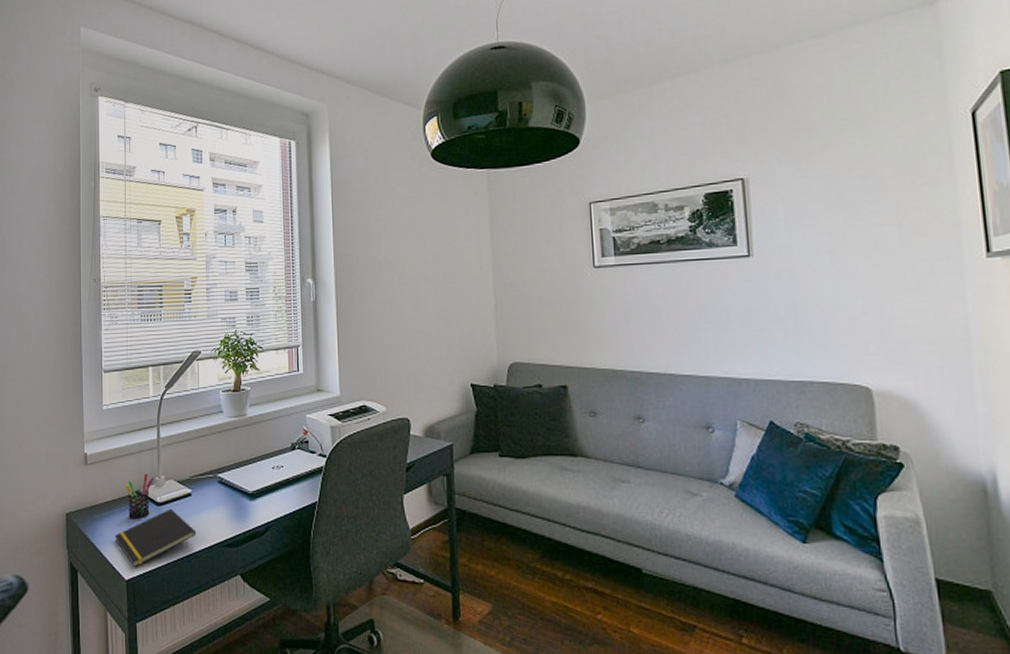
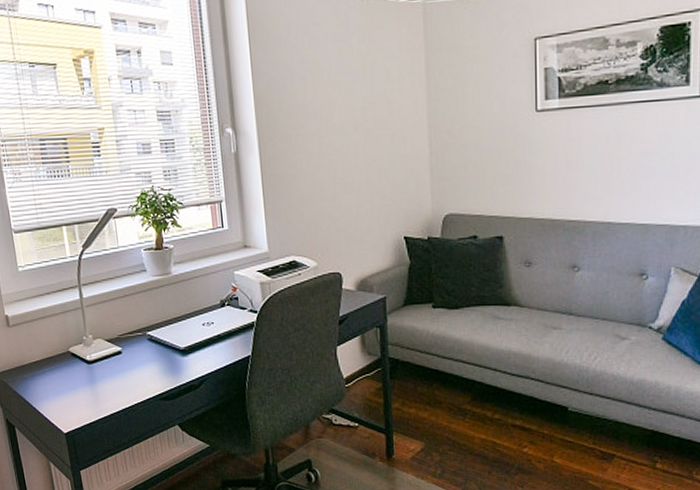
notepad: present [114,508,197,567] -> none [47,366,131,421]
pen holder: present [126,473,154,520] -> none [53,333,82,378]

